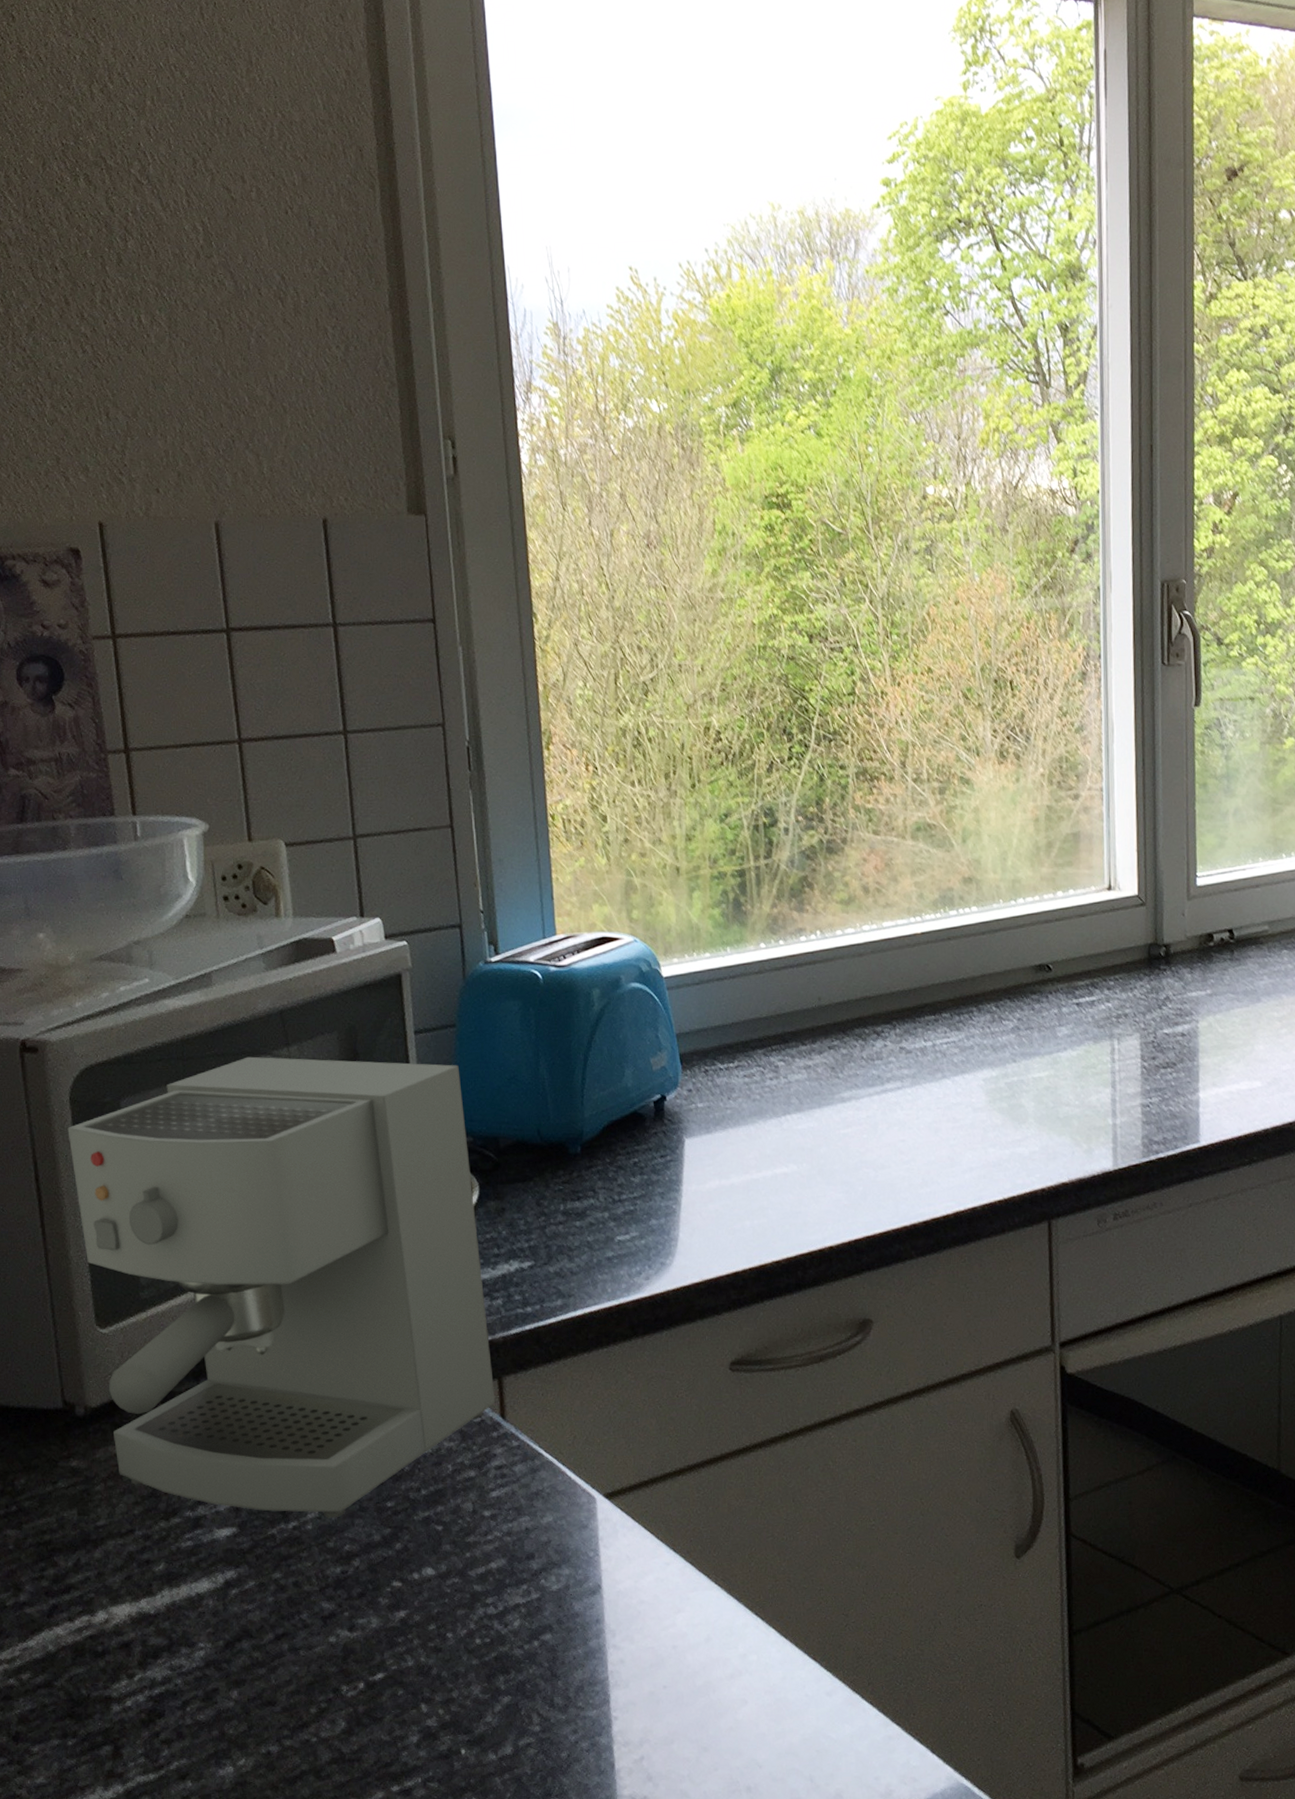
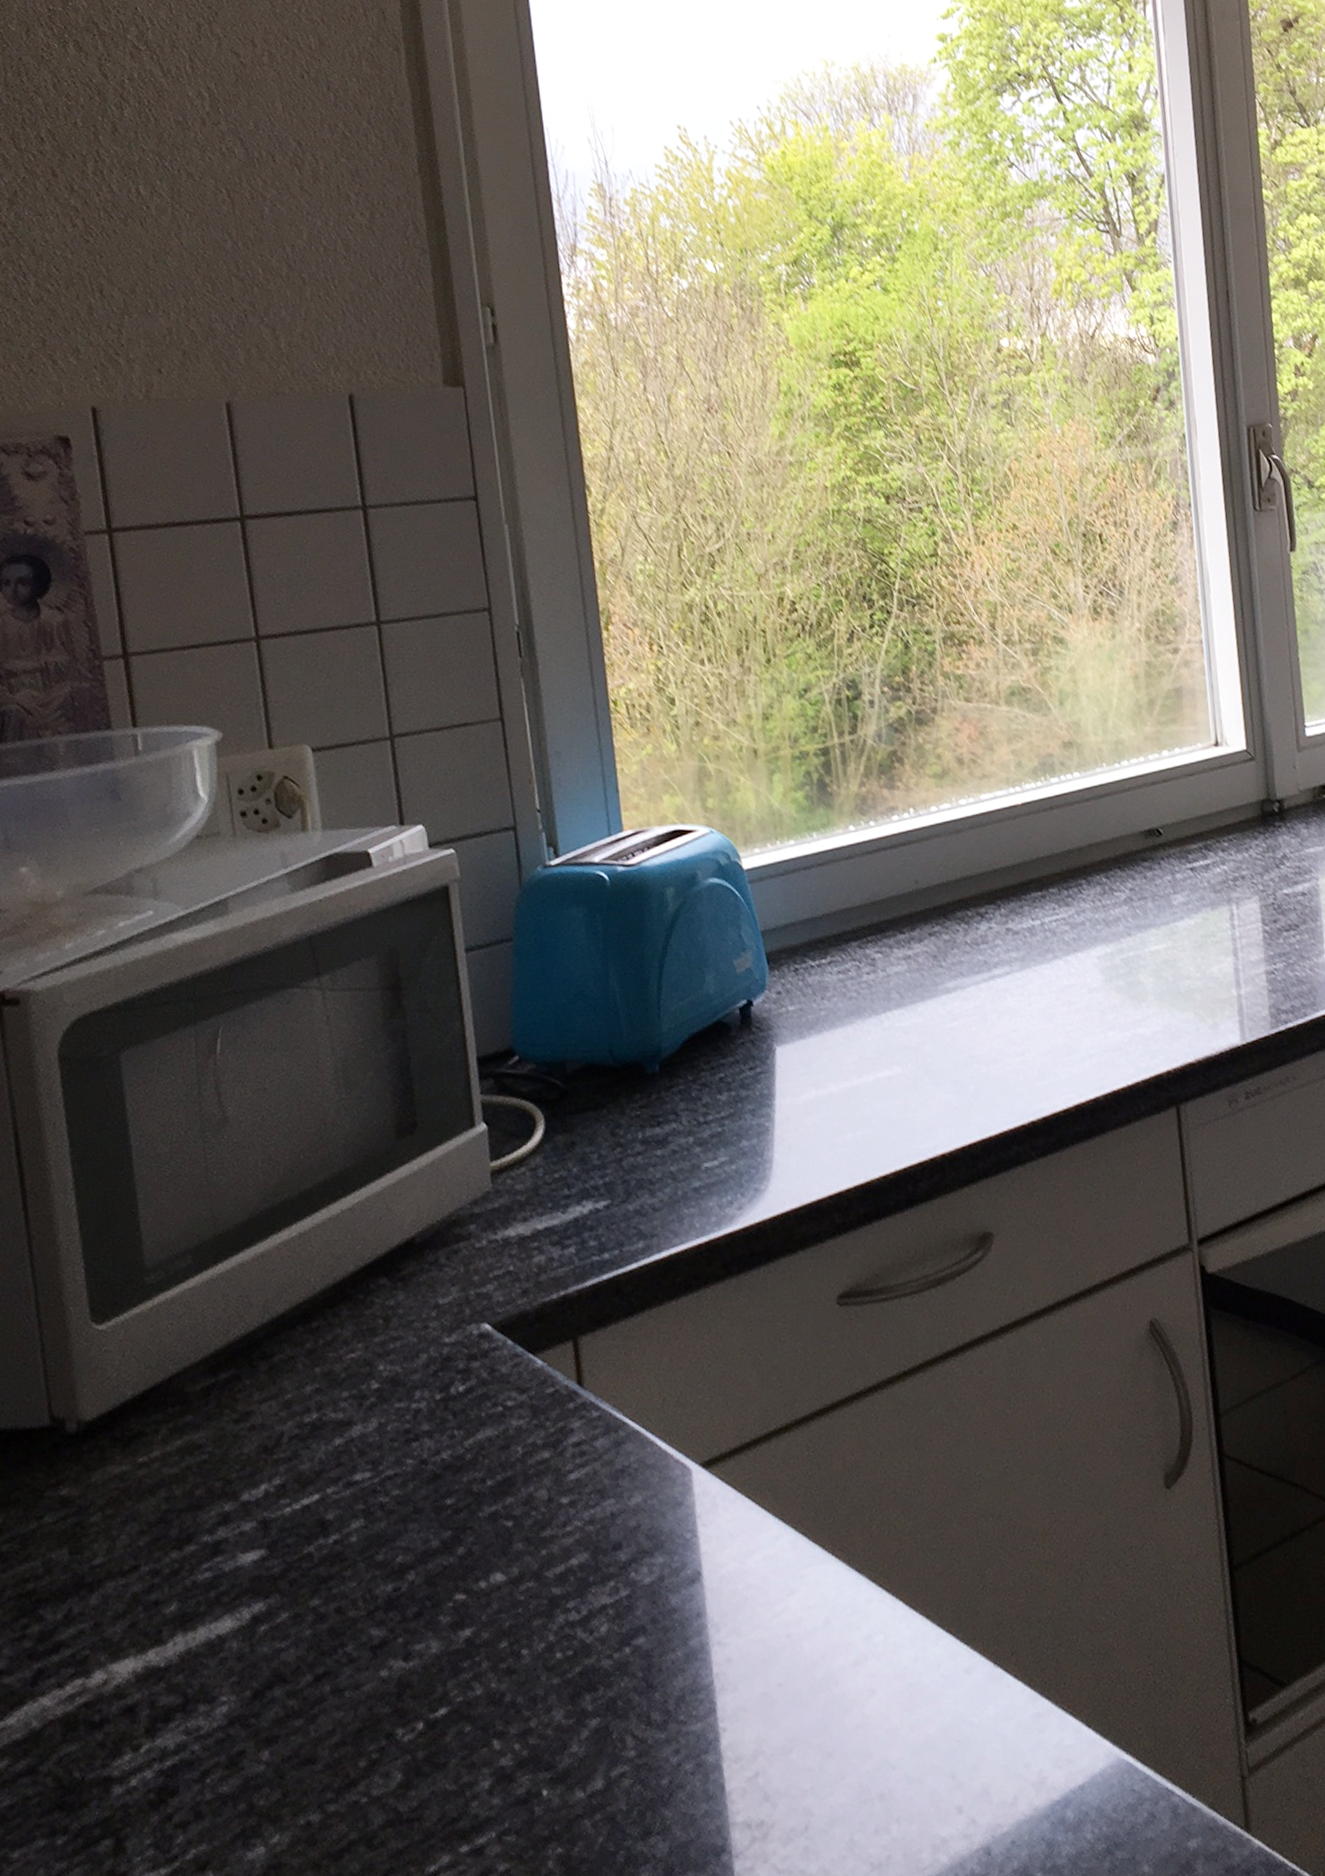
coffee maker: present [67,1056,496,1518] -> none [55,983,571,1526]

